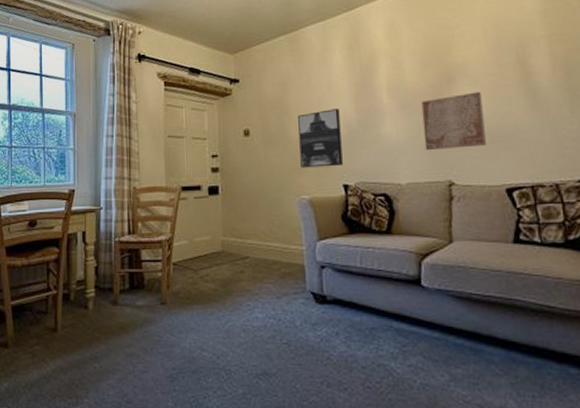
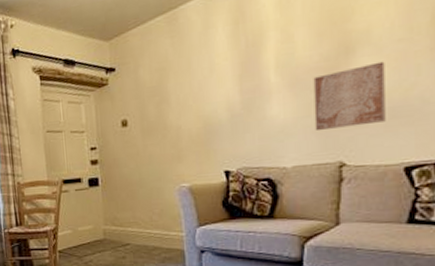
wall art: present [298,109,343,168] -> none [177,92,224,156]

